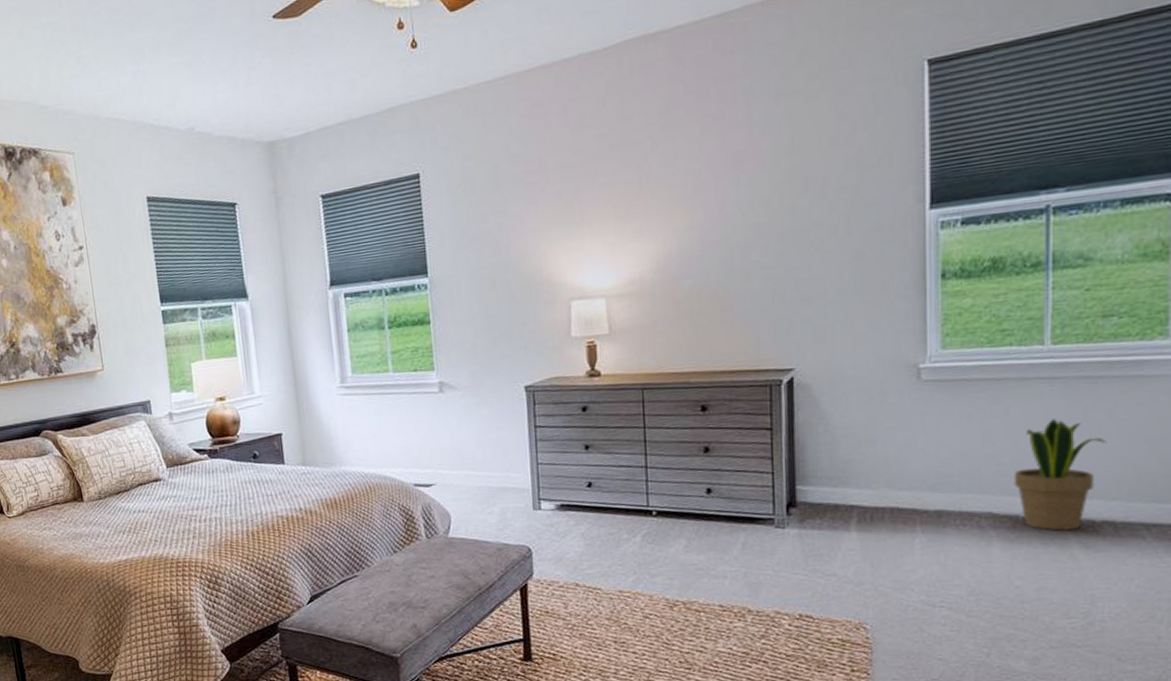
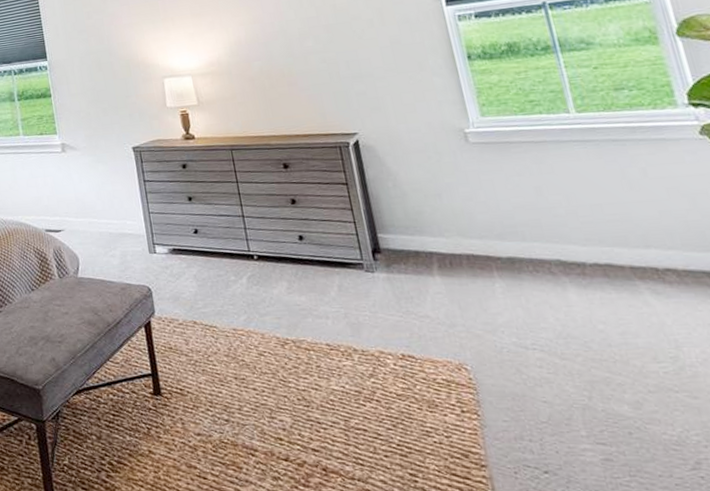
potted plant: present [1014,419,1107,531] -> none [571,176,649,278]

